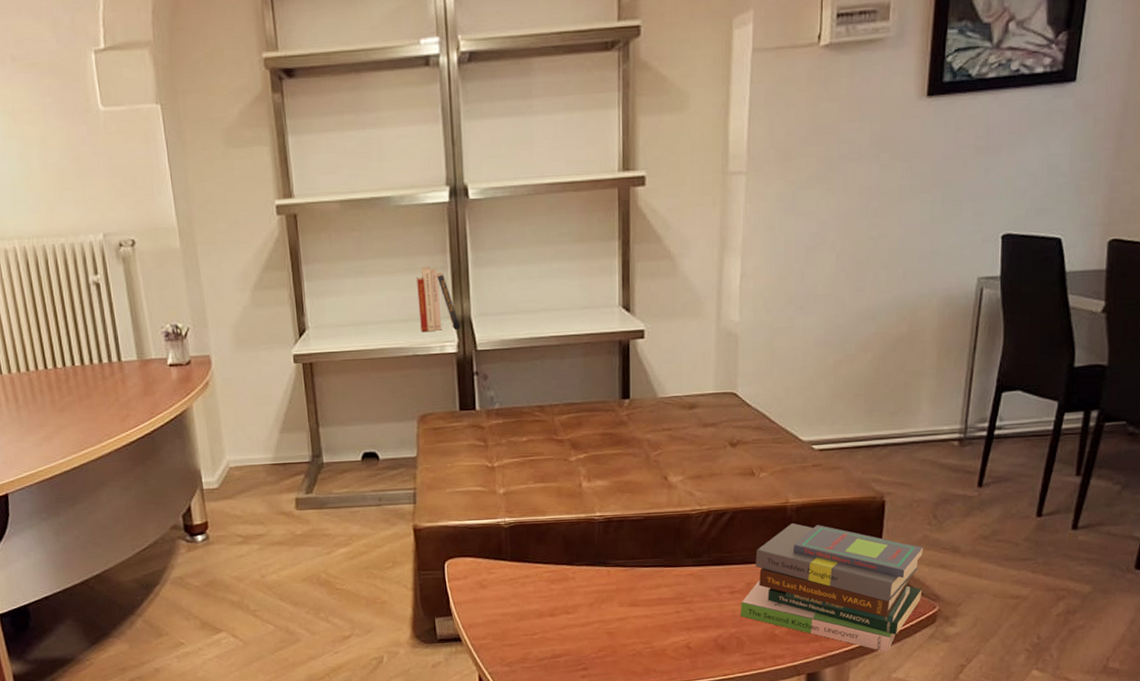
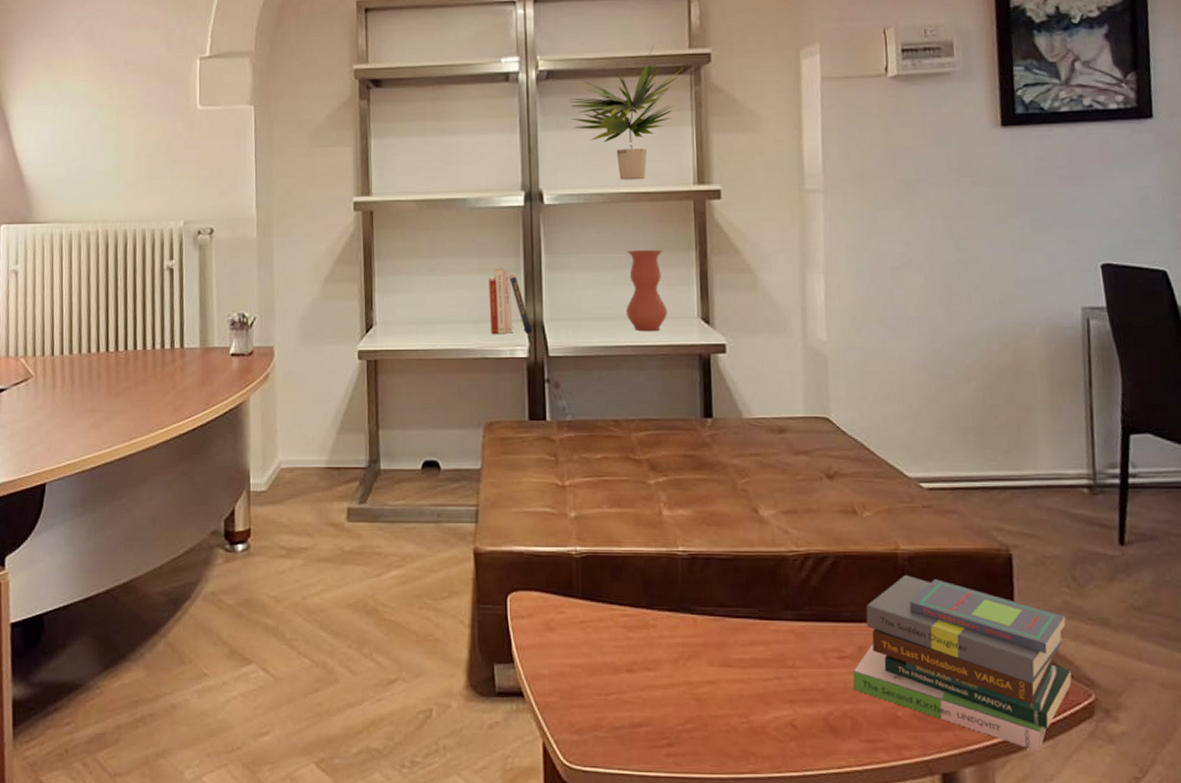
plant: none [493,18,614,170] -> present [569,45,685,180]
vase: none [550,241,591,321] -> present [625,250,668,330]

